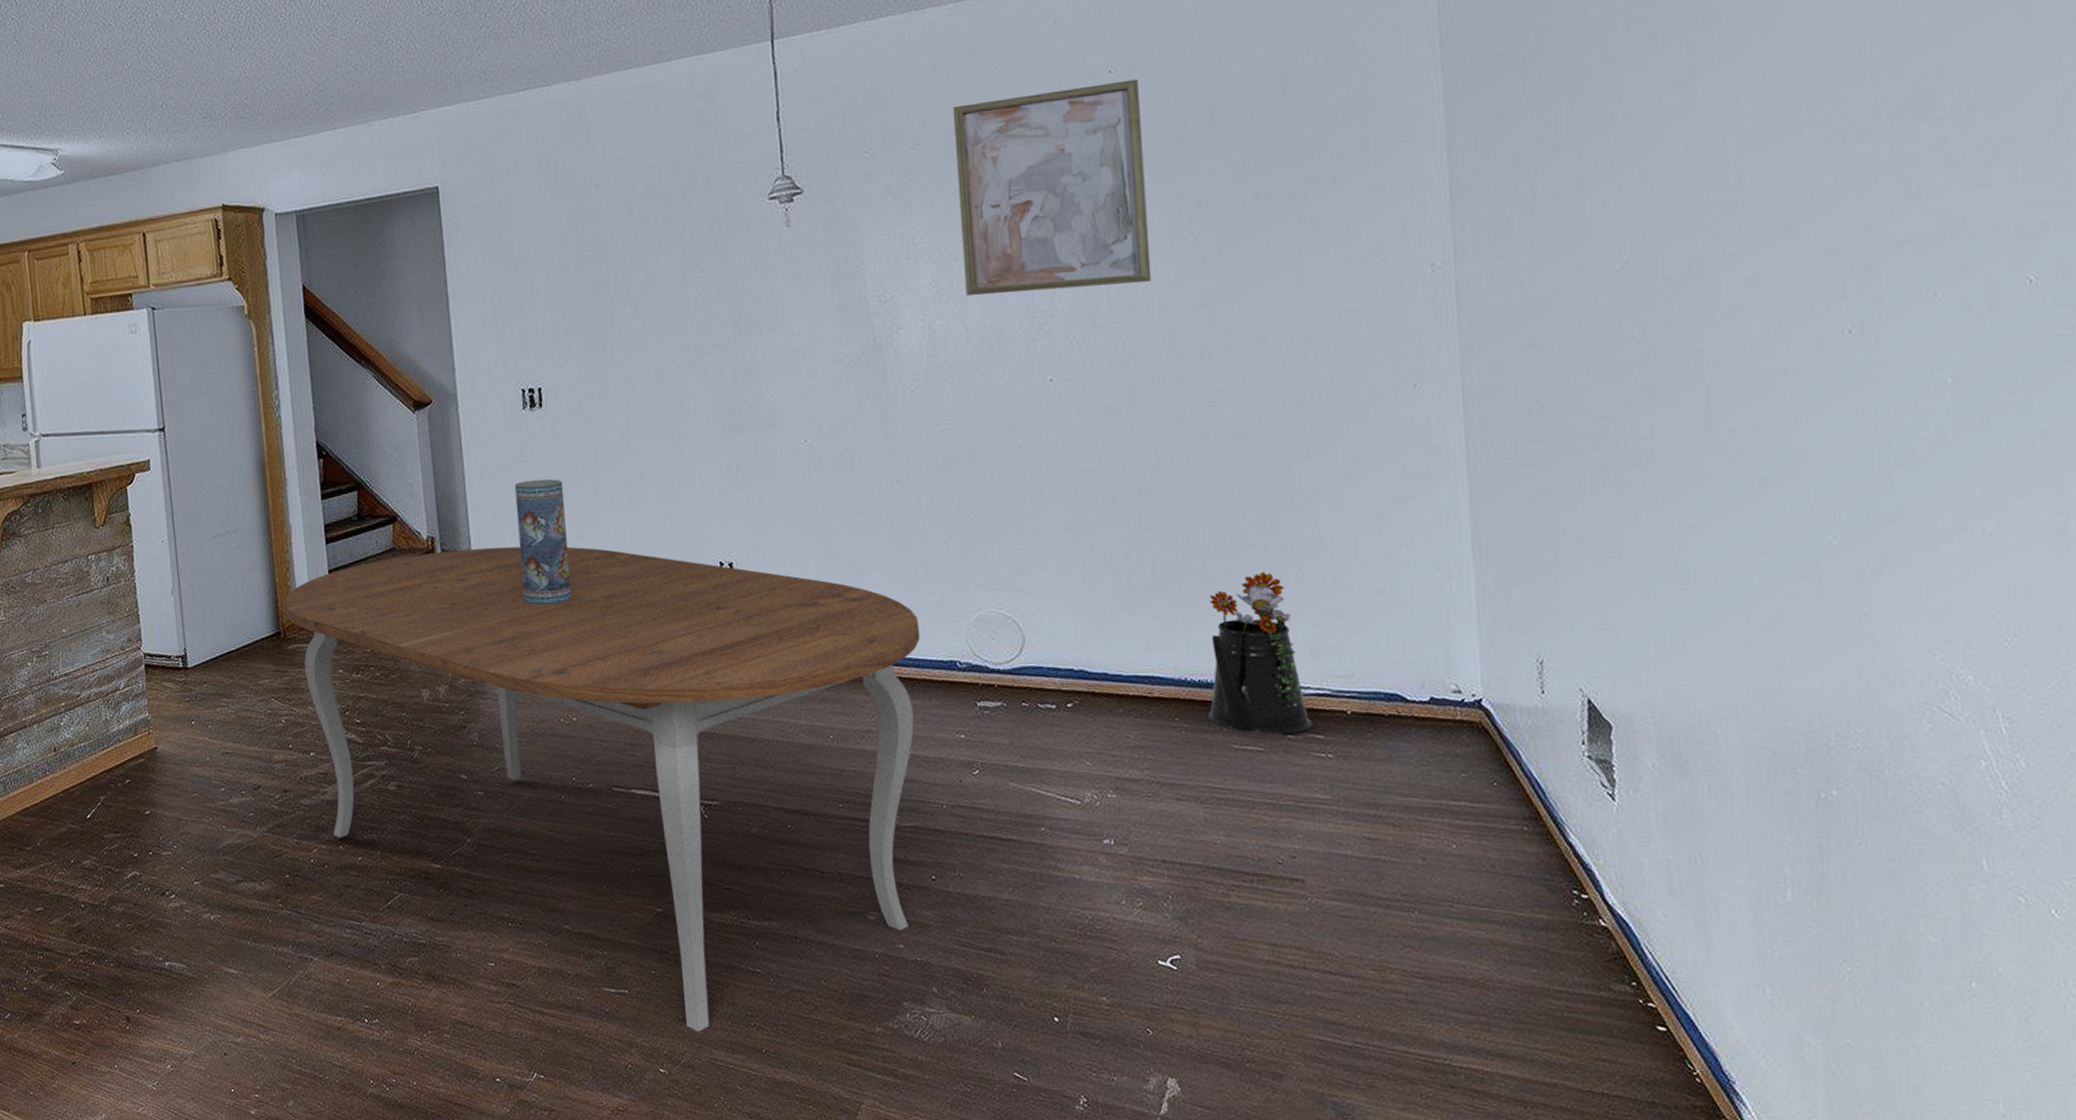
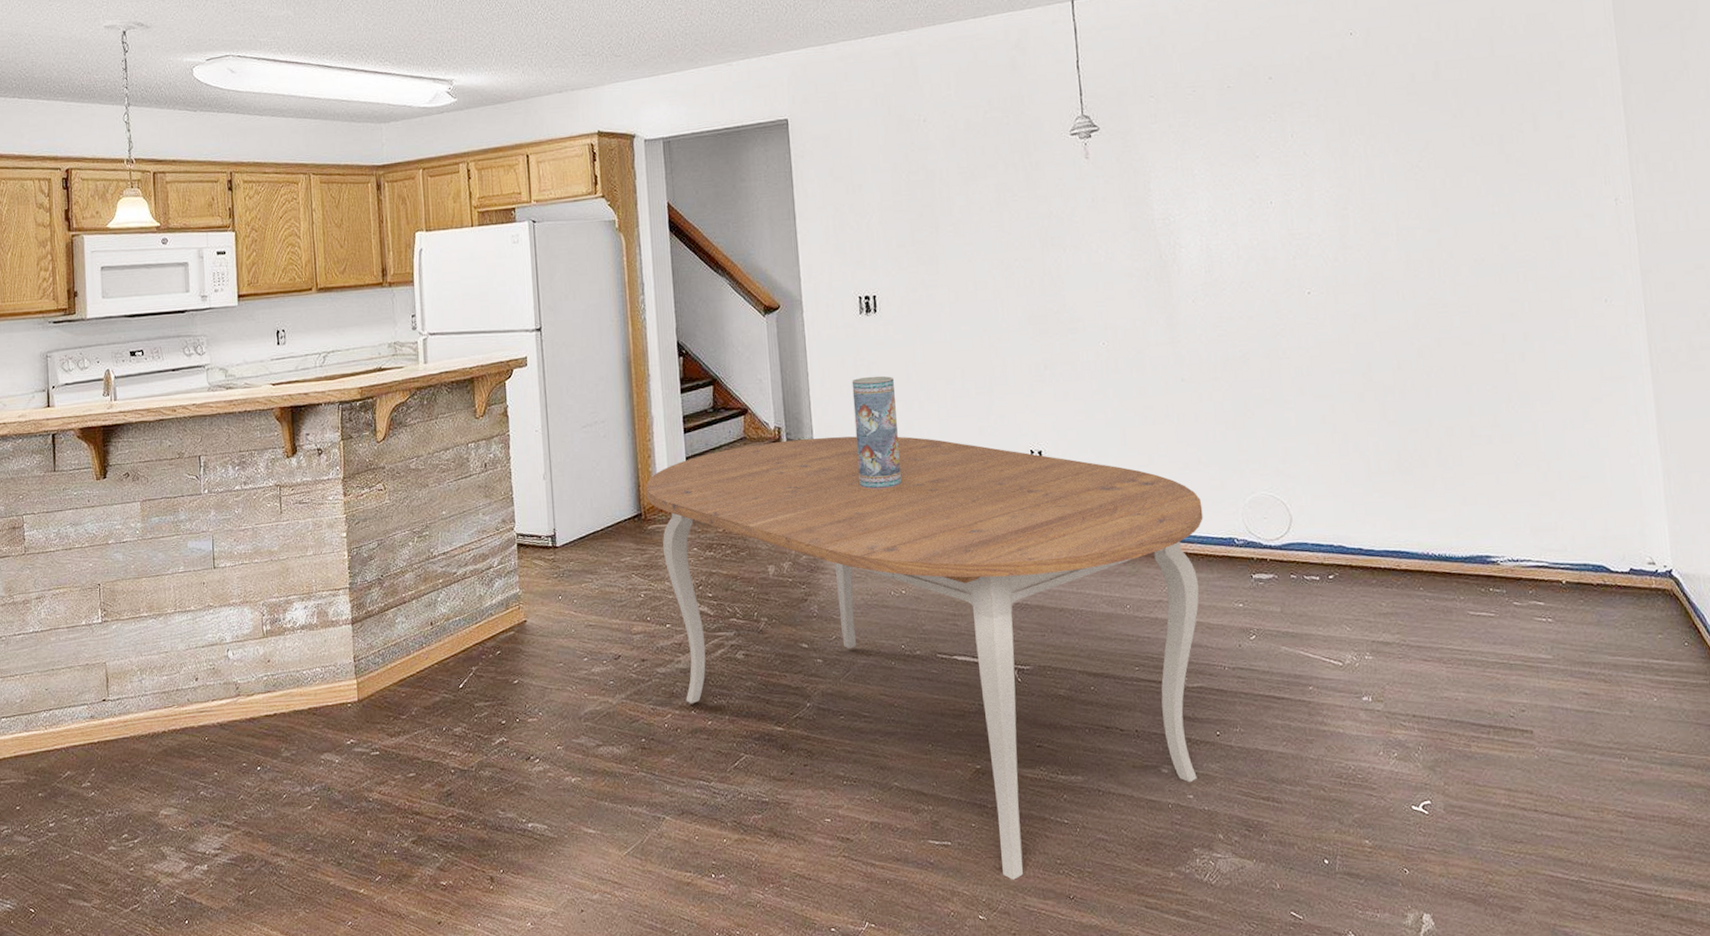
wall art: present [952,79,1152,296] -> none [1223,40,1390,220]
watering can: present [1207,572,1313,735] -> none [1445,459,1534,603]

